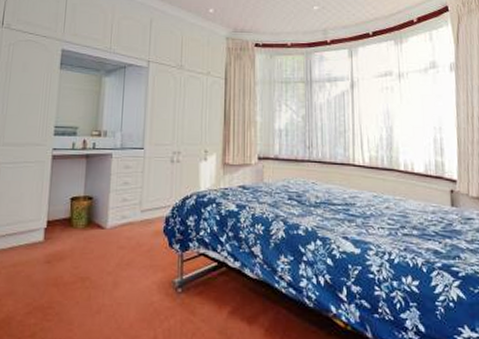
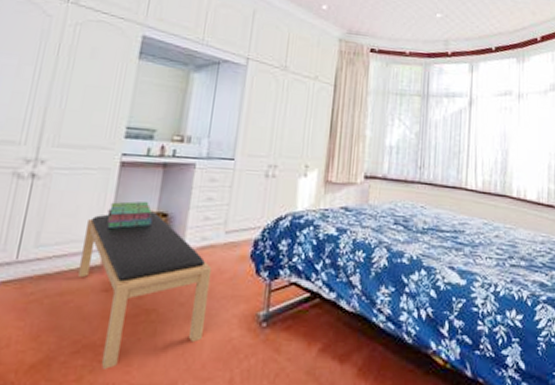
bench: none [25,195,132,327] -> present [77,211,212,369]
stack of books: none [44,187,81,211] -> present [106,201,152,229]

